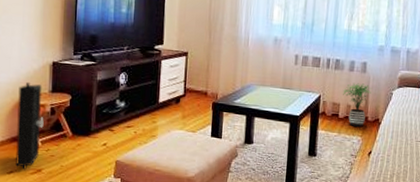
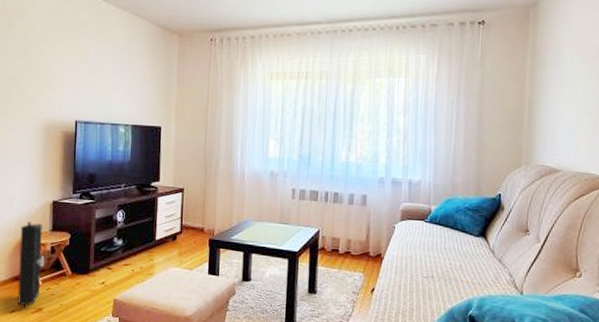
potted plant: present [343,83,372,127] -> none [343,216,373,262]

